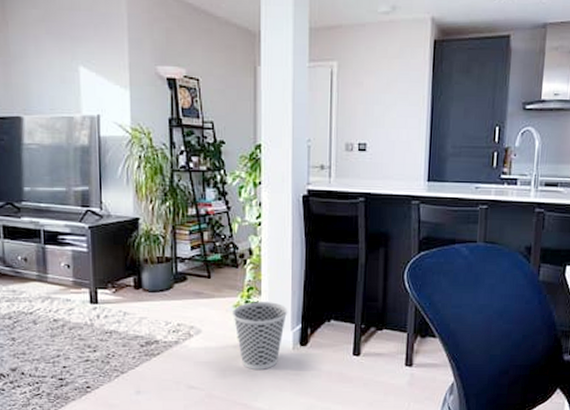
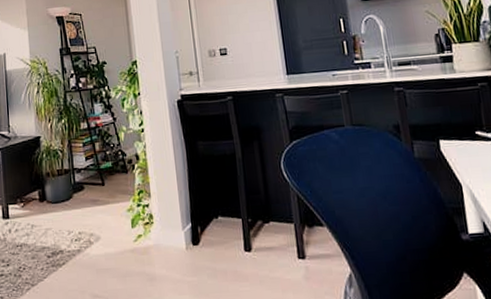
wastebasket: present [233,302,288,370] -> none [127,203,178,274]

